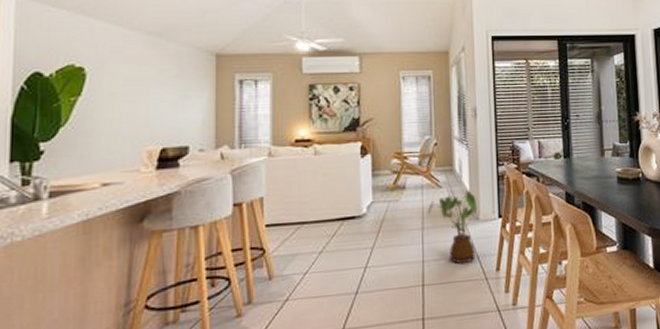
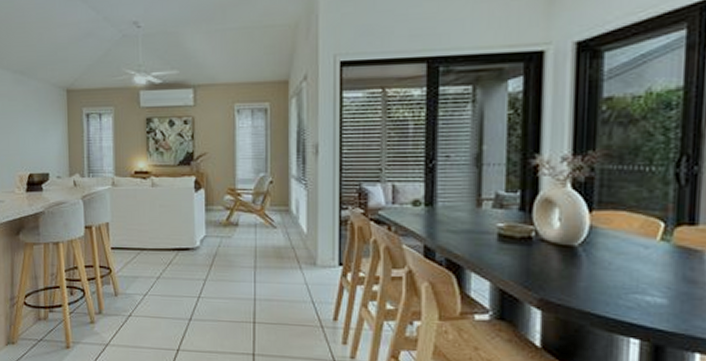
house plant: present [428,190,478,264] -> none [261,233,315,308]

